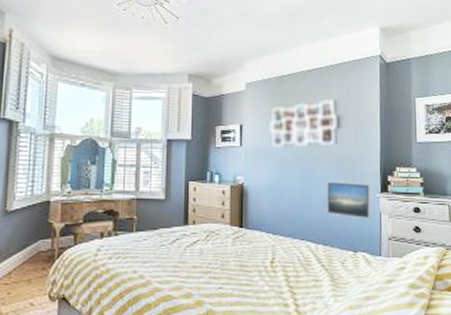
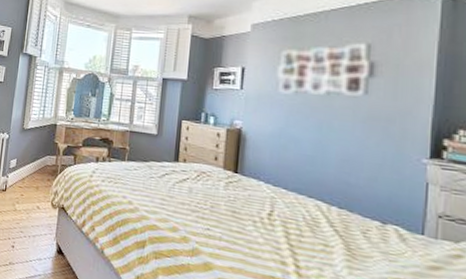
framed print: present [327,181,371,219] -> none [347,136,414,189]

